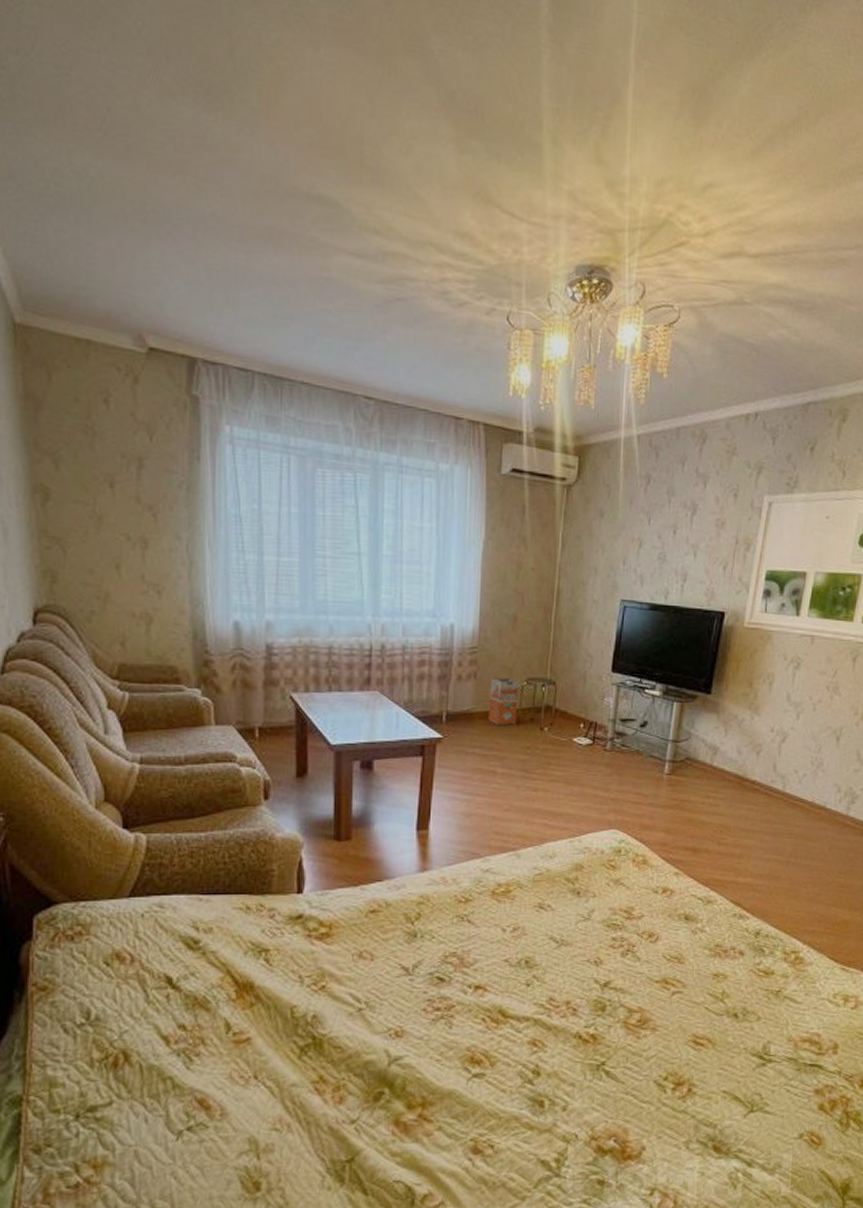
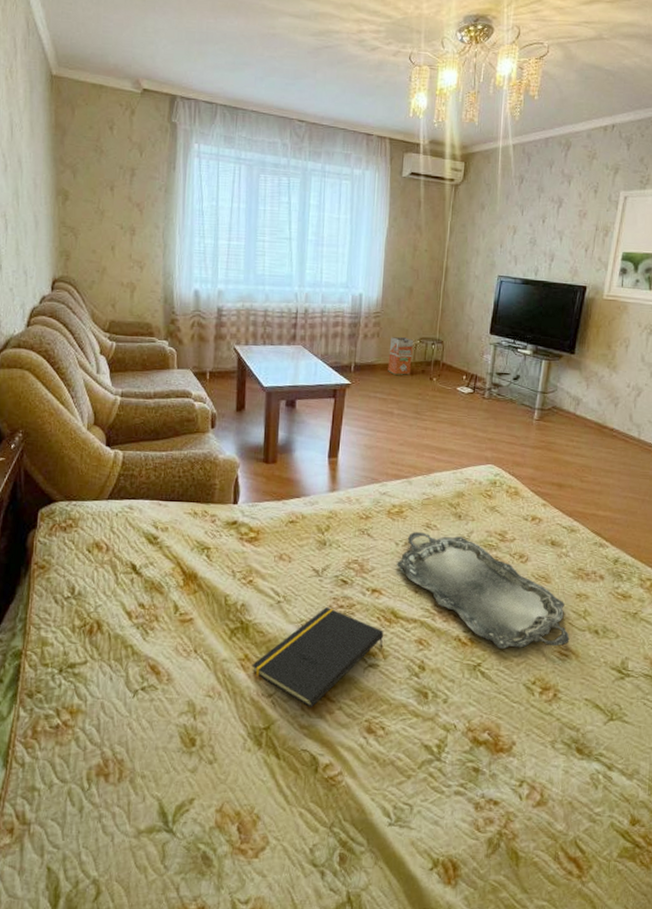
notepad: none [328,1011,491,1132] -> present [252,607,384,708]
serving tray: none [504,914,706,1043] -> present [397,532,570,649]

